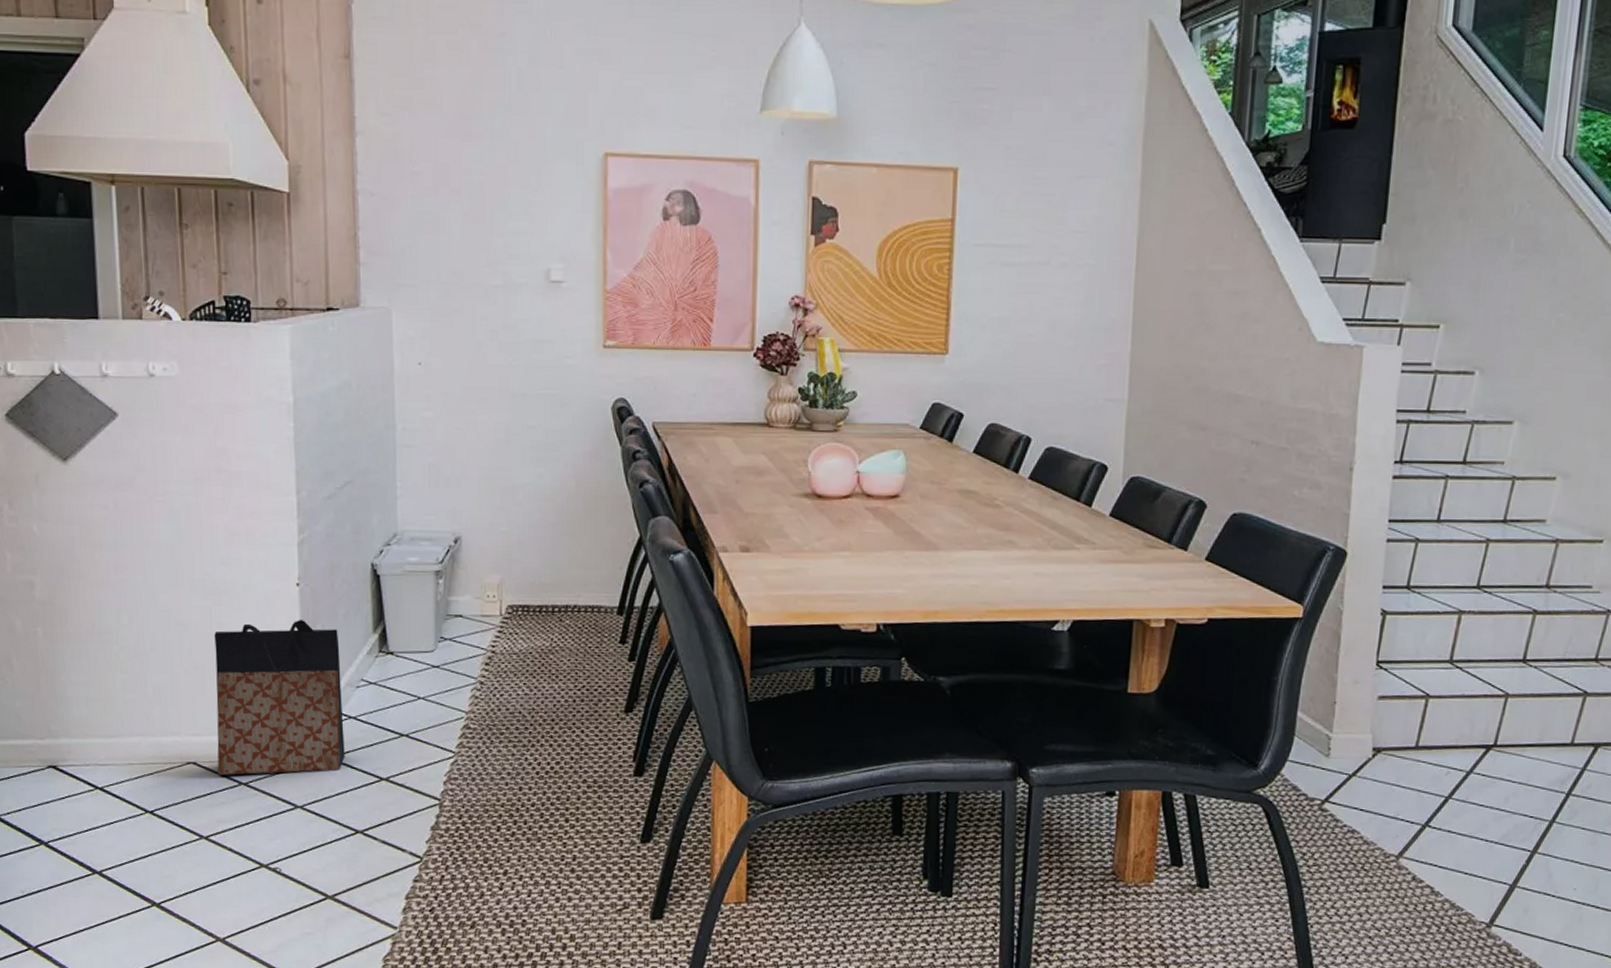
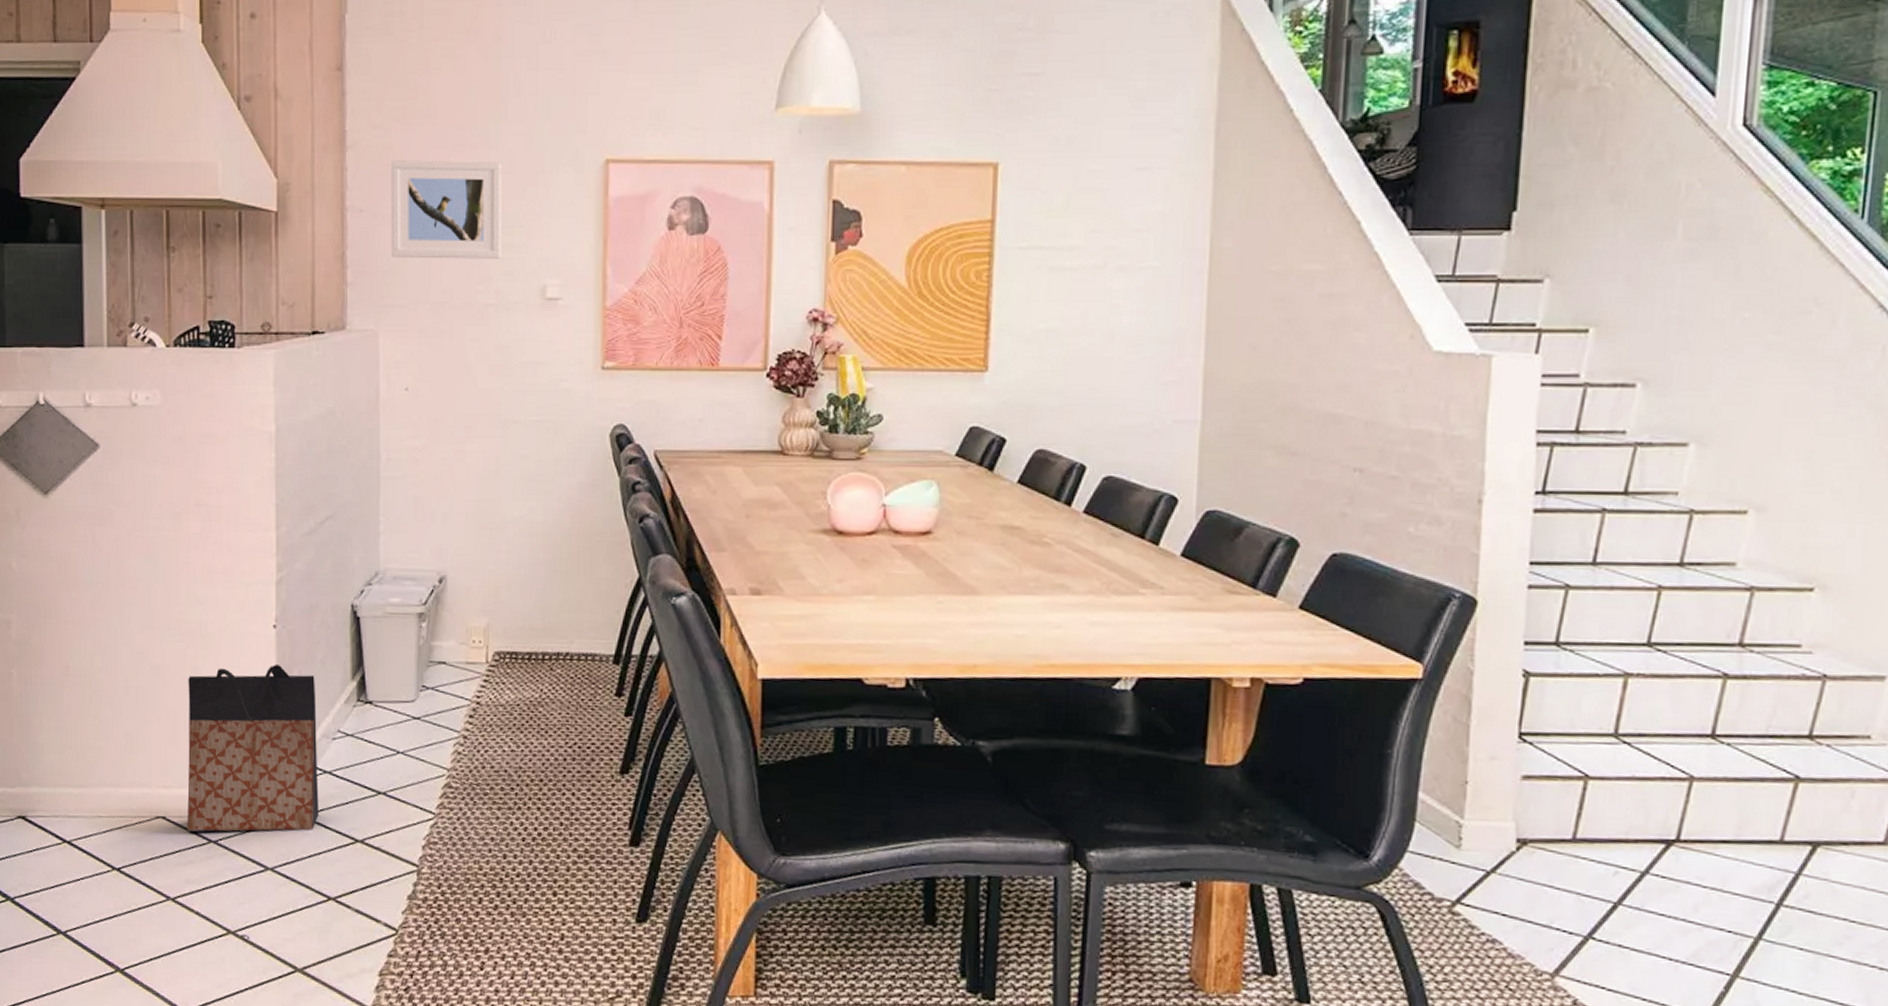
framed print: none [399,147,508,243] -> present [390,160,502,259]

